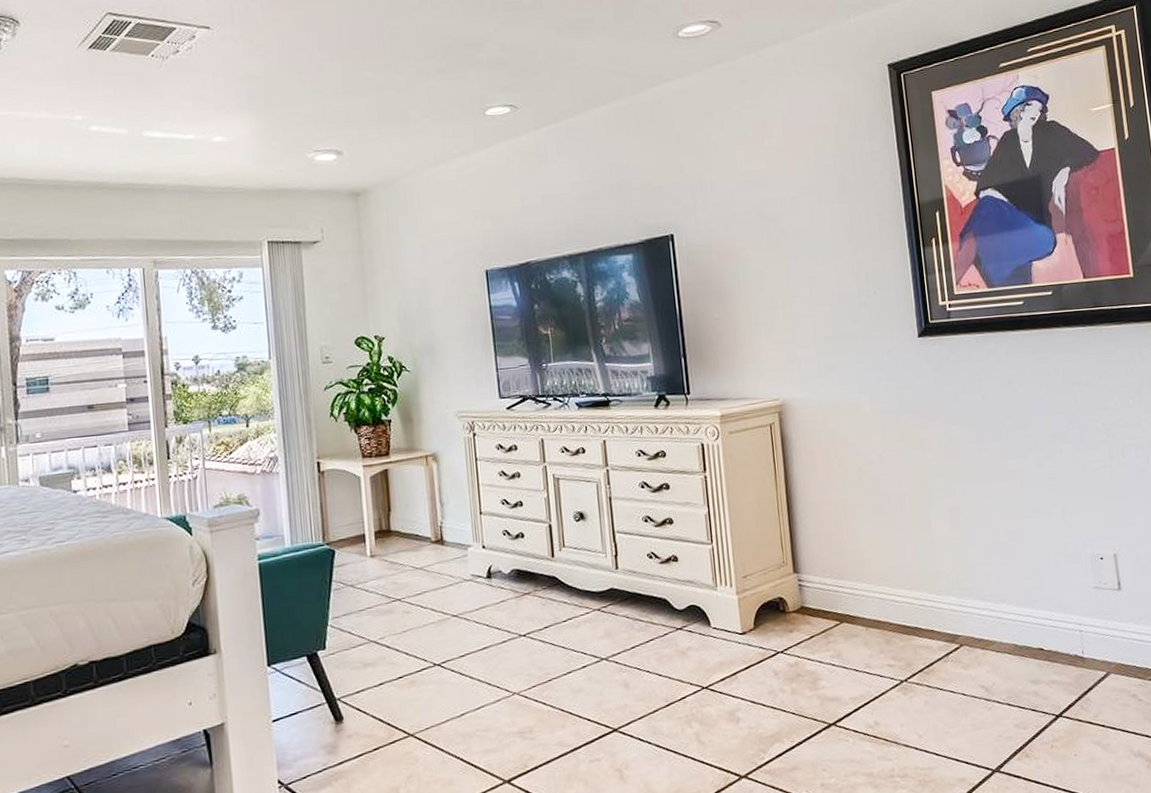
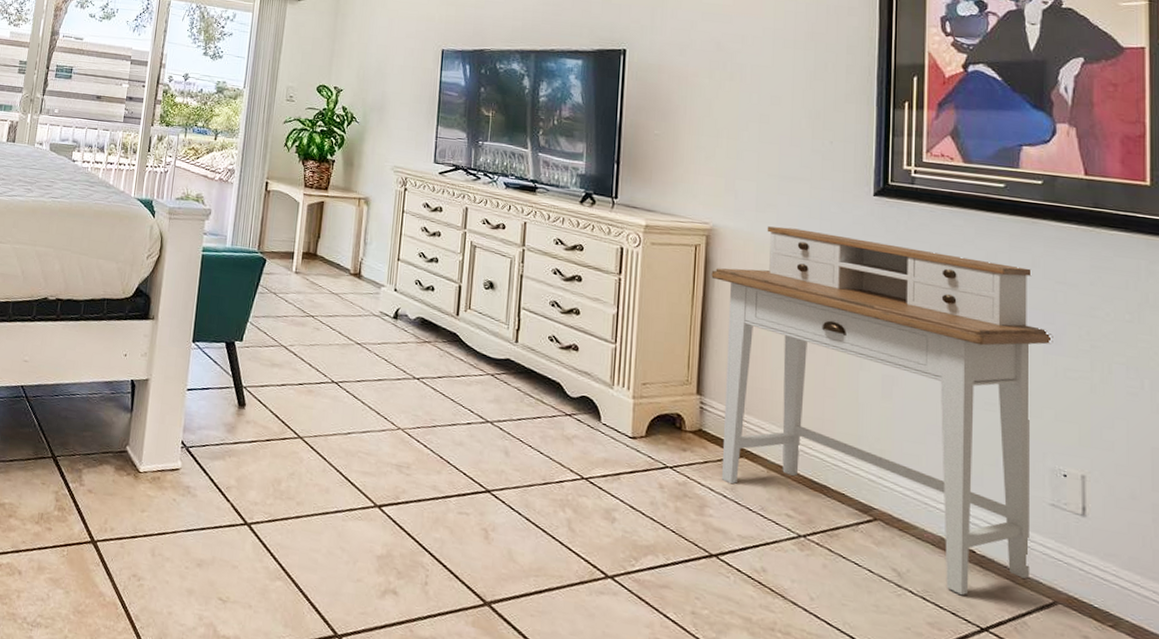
desk: none [788,376,1086,692] -> present [711,226,1053,596]

